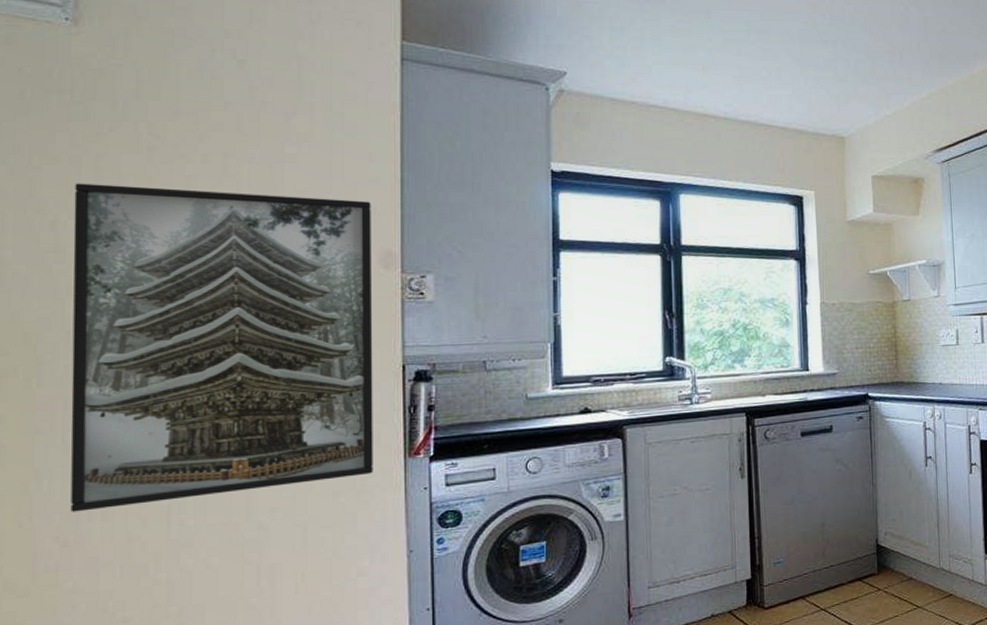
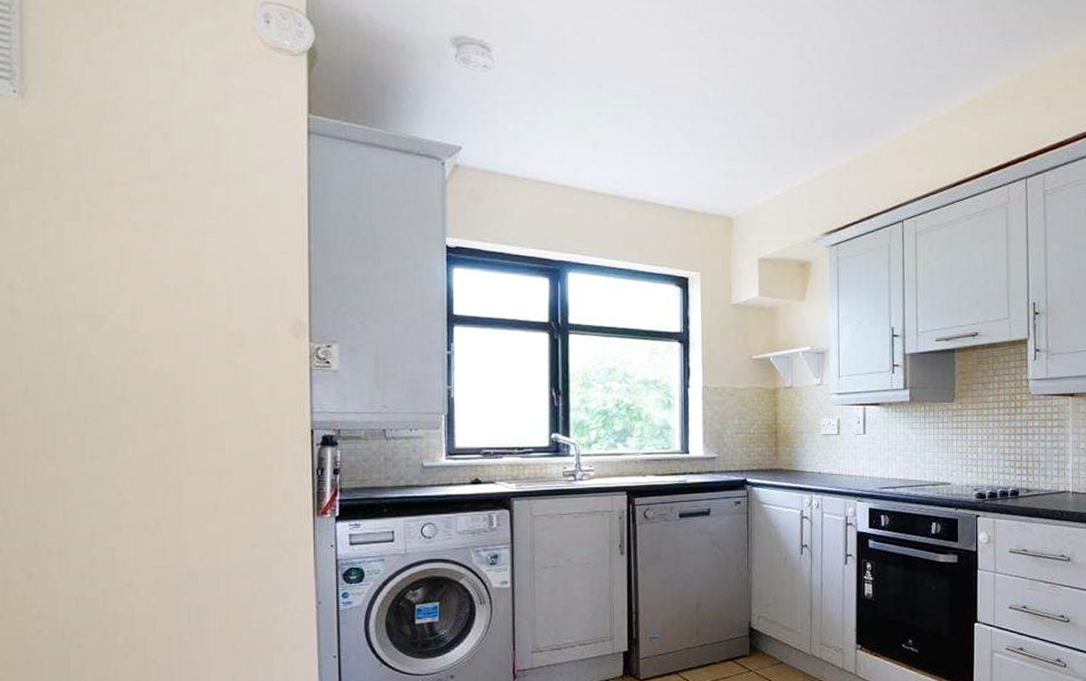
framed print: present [70,183,373,512] -> none [26,248,286,548]

